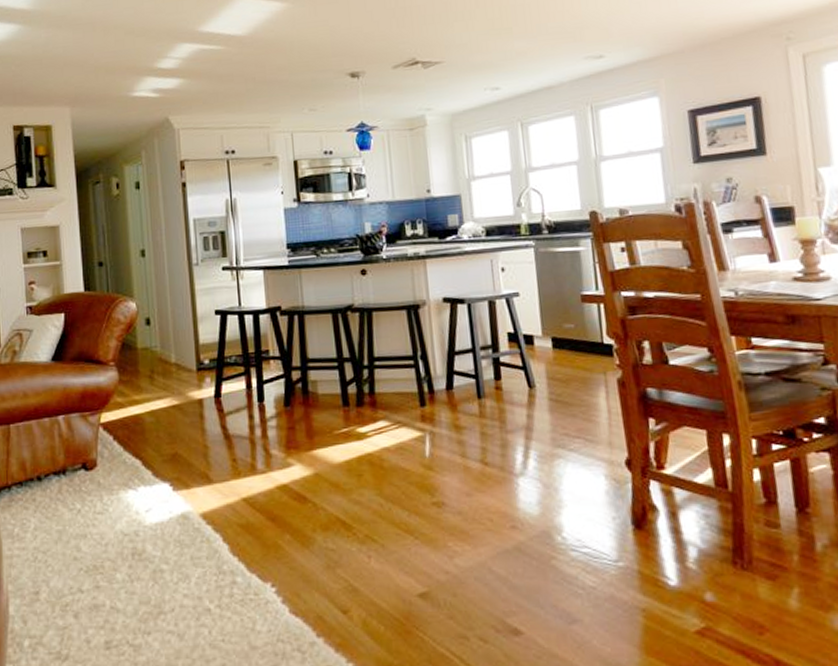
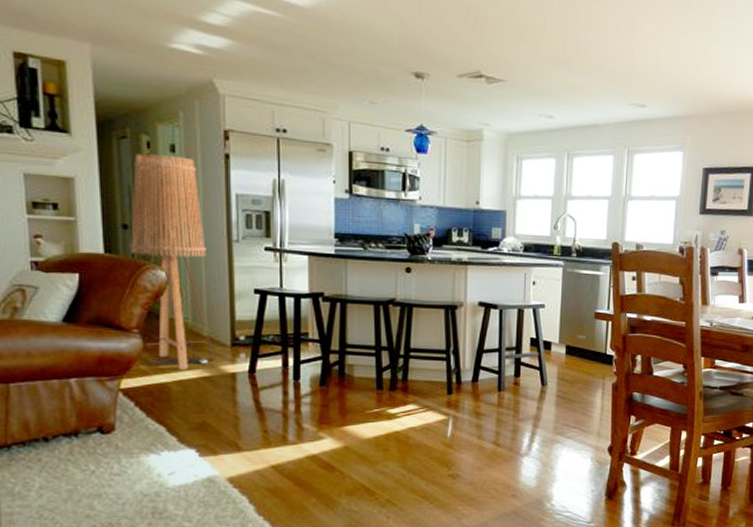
floor lamp: none [104,191,184,399] -> present [129,153,216,369]

